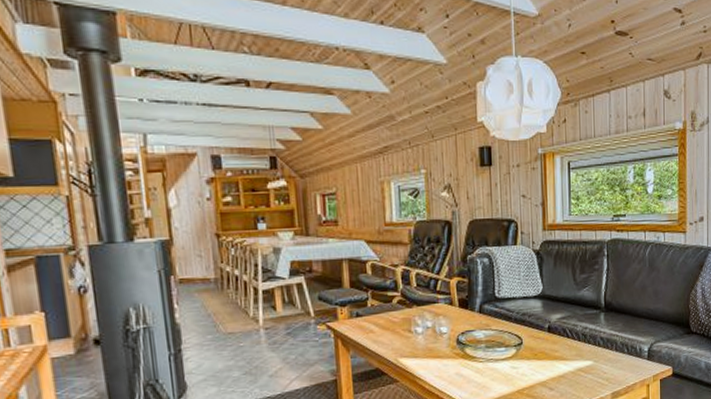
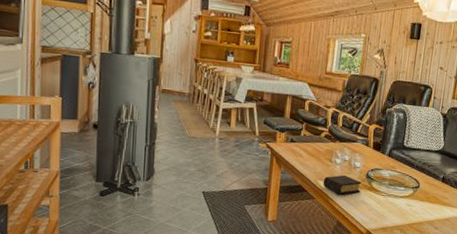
book: none [405,345,453,371] -> present [323,175,362,195]

